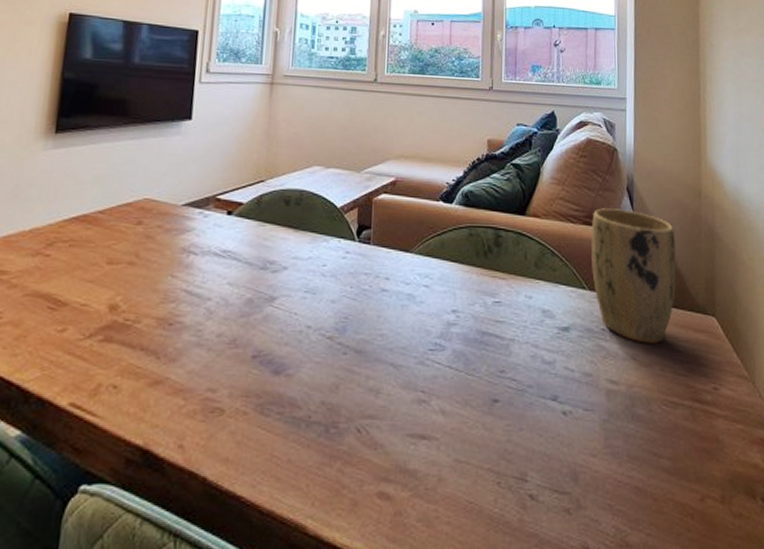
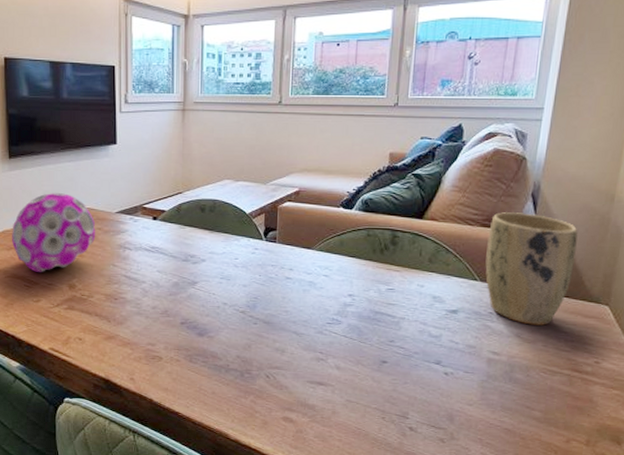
decorative ball: none [40,177,155,289] -> present [12,192,96,273]

